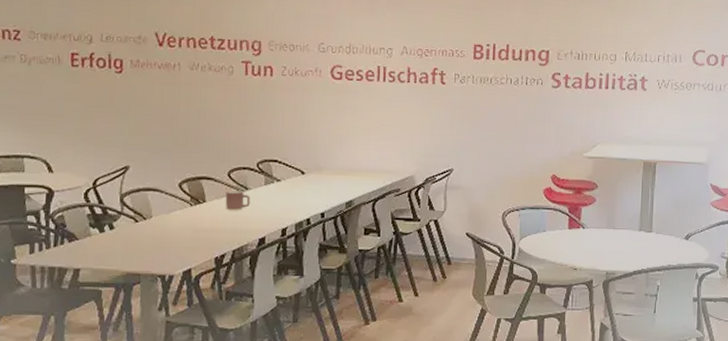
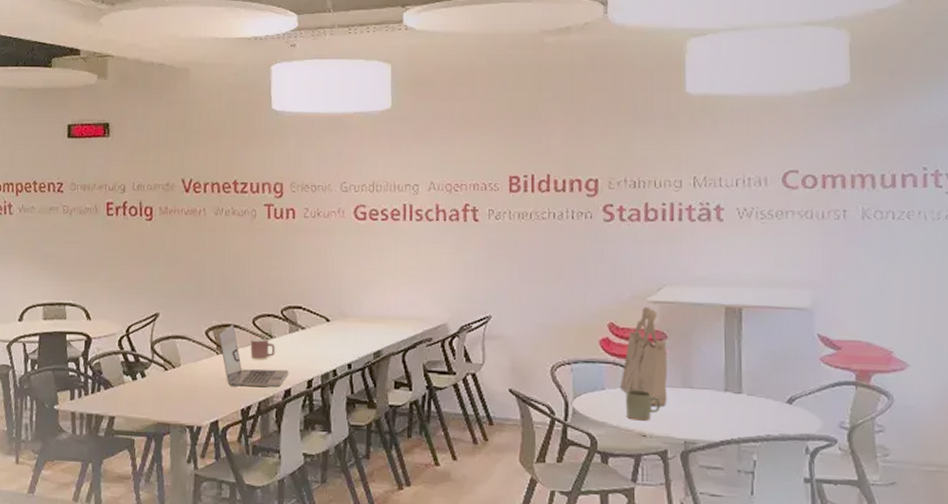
laptop: none [192,177,264,237] -> present [218,324,289,388]
handbag: none [558,162,597,244] -> present [620,307,668,406]
mug: none [561,231,589,257] -> present [625,390,660,421]

